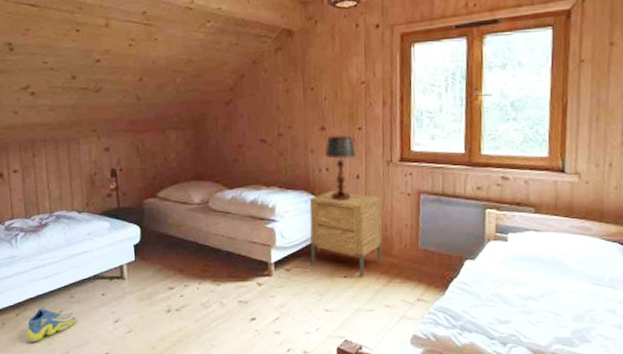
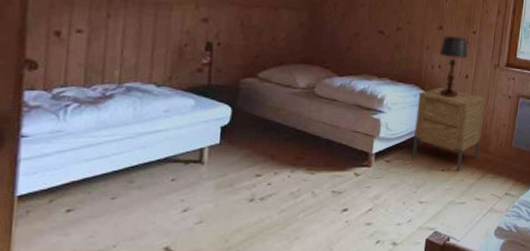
sneaker: present [25,309,77,342] -> none [58,195,134,235]

